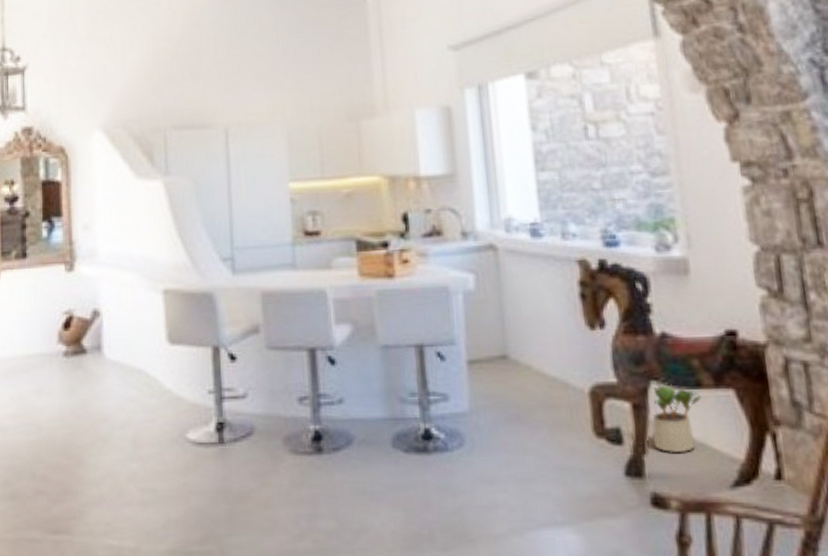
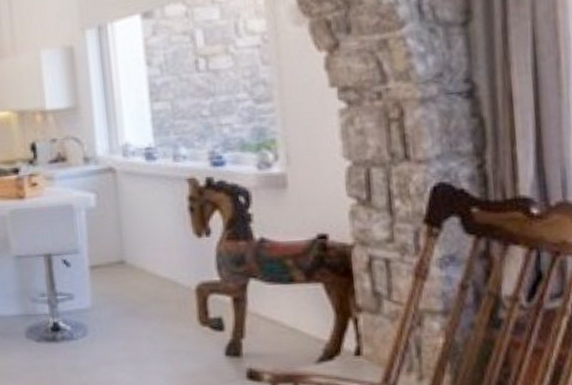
potted plant: present [650,381,702,454] -> none [249,278,294,337]

